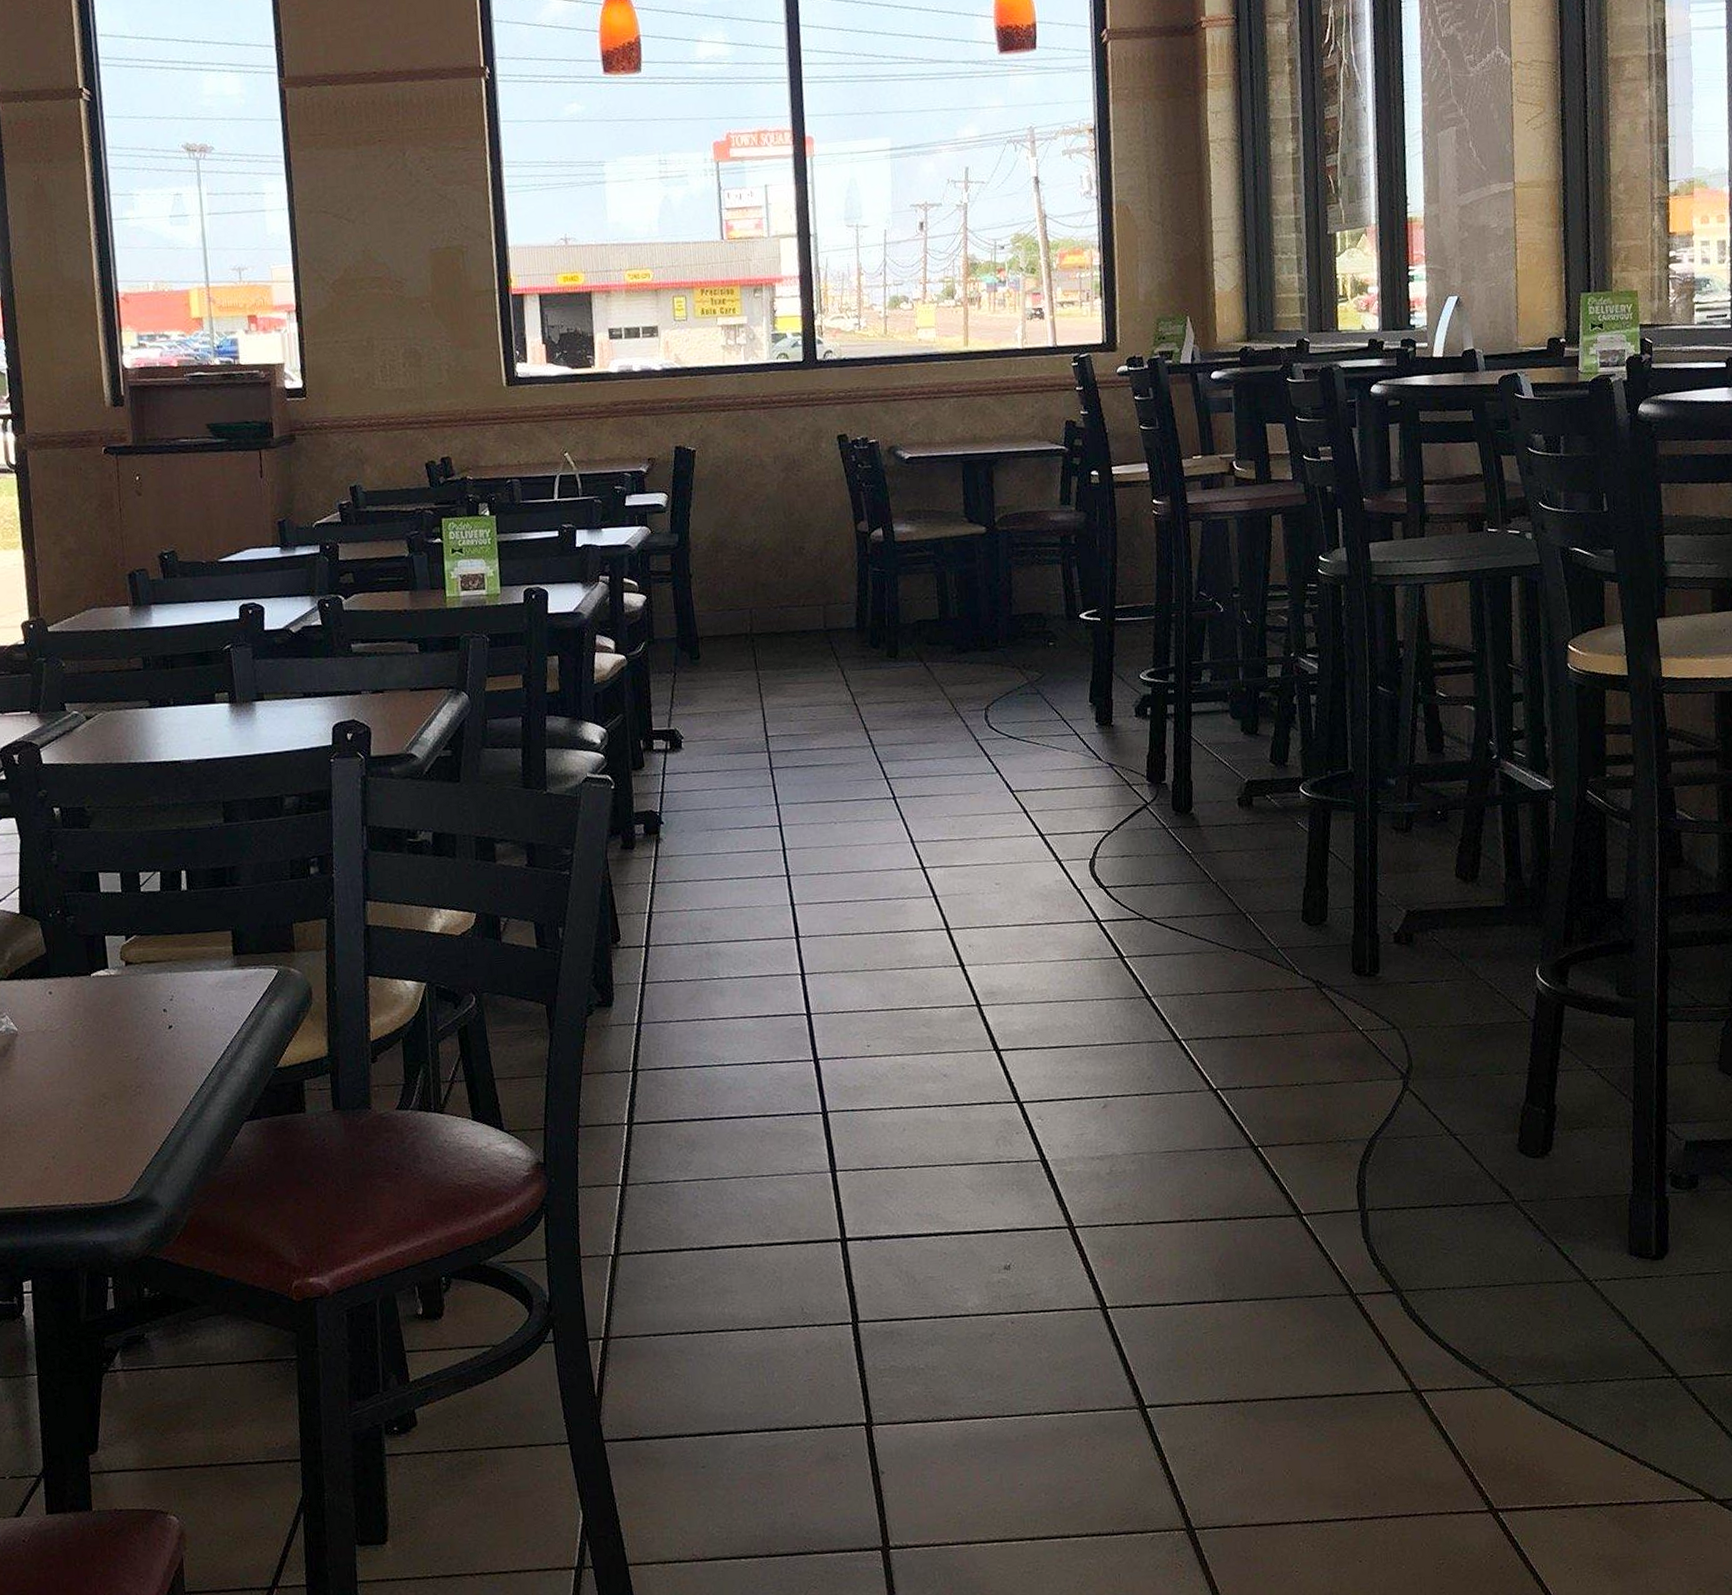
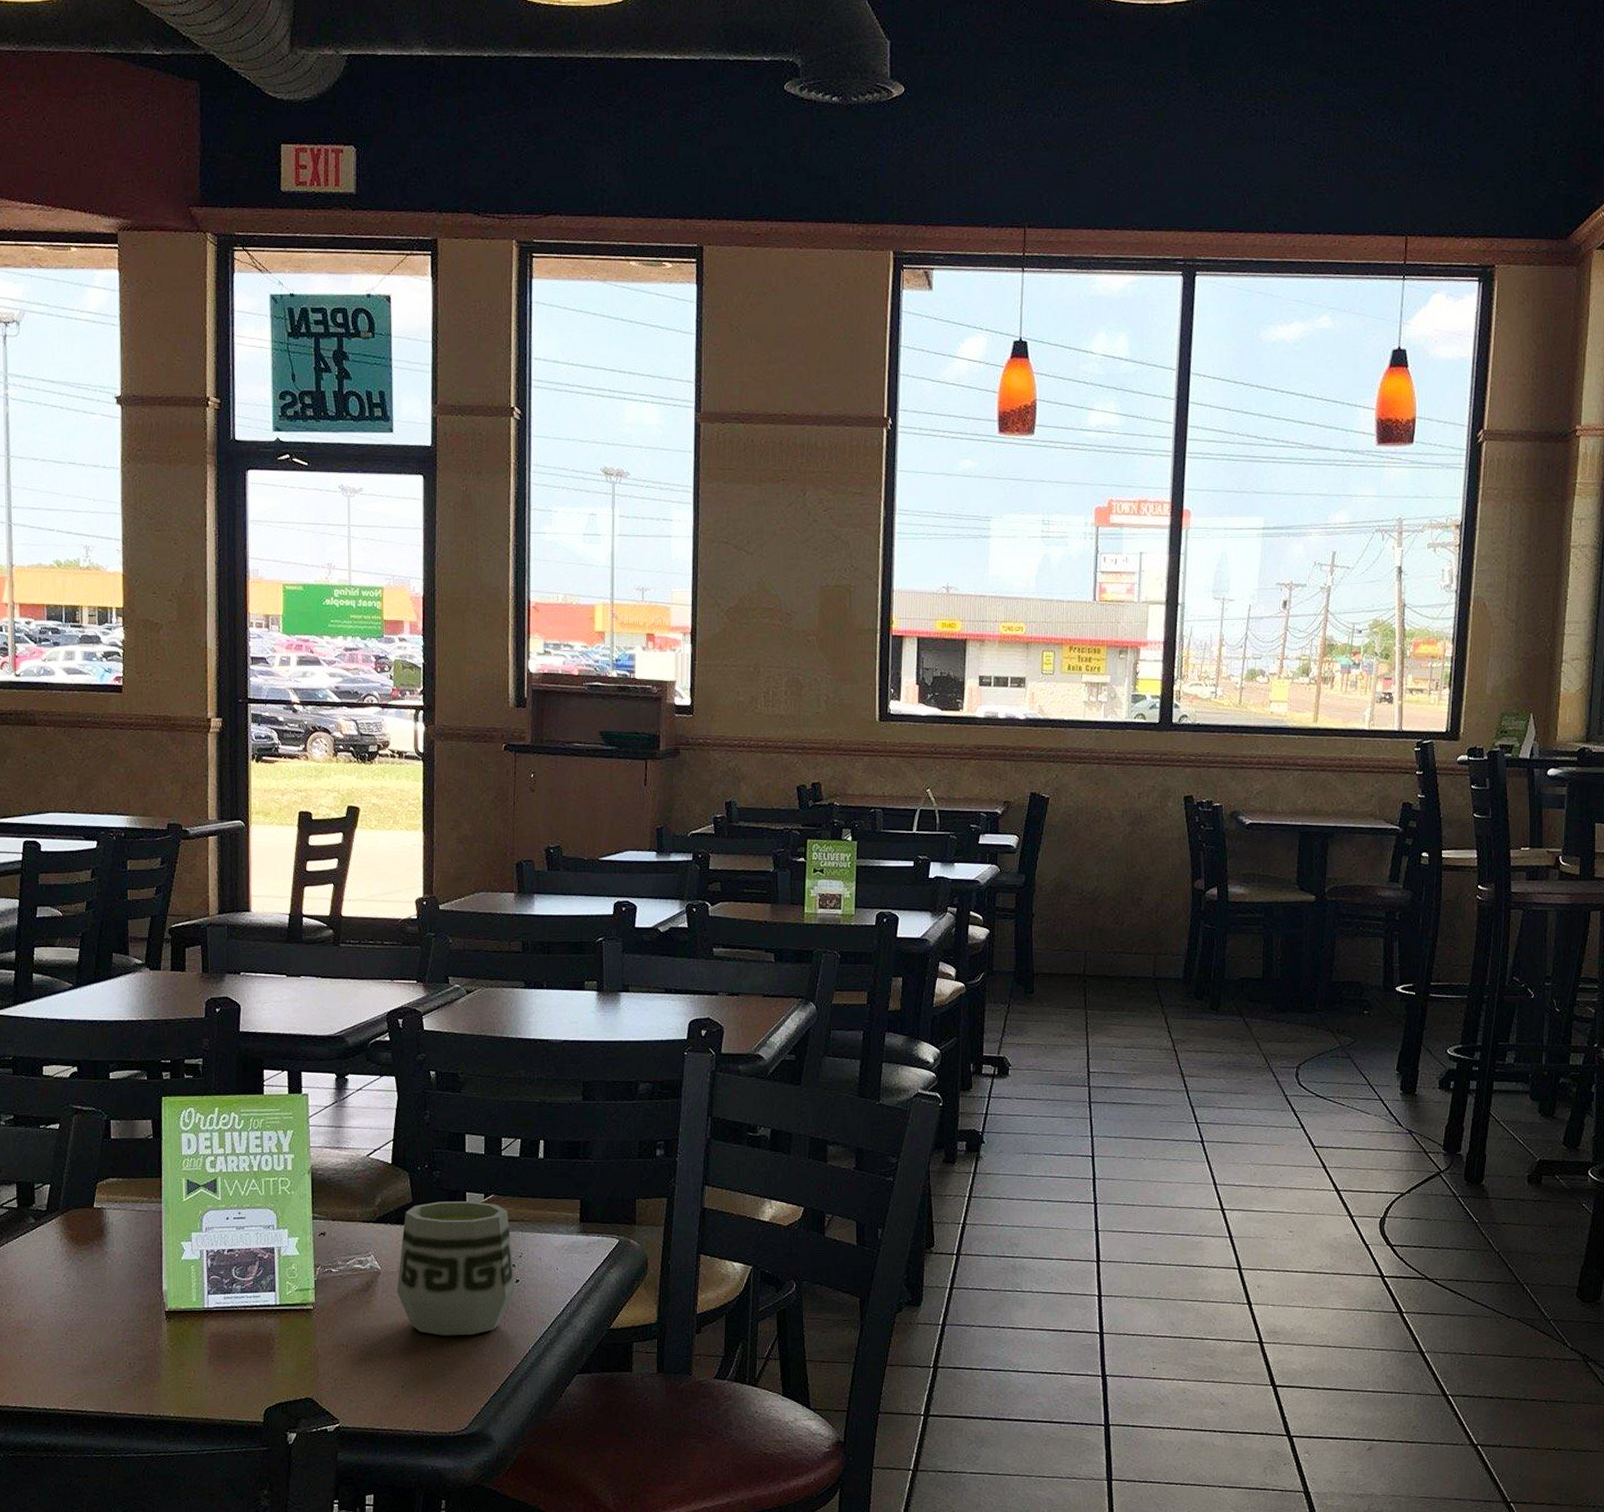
cup: none [37,945,169,1096] -> present [397,1201,515,1336]

